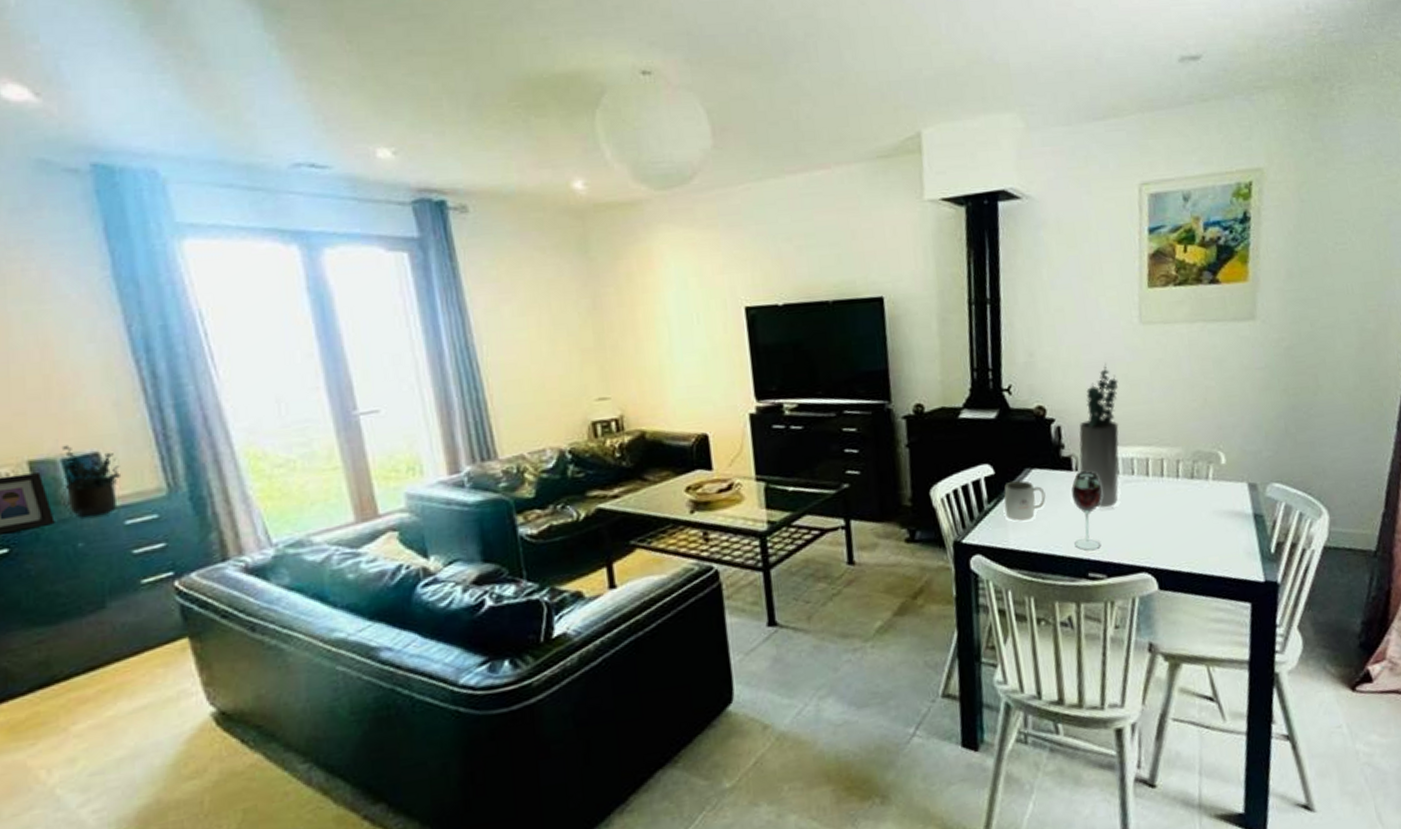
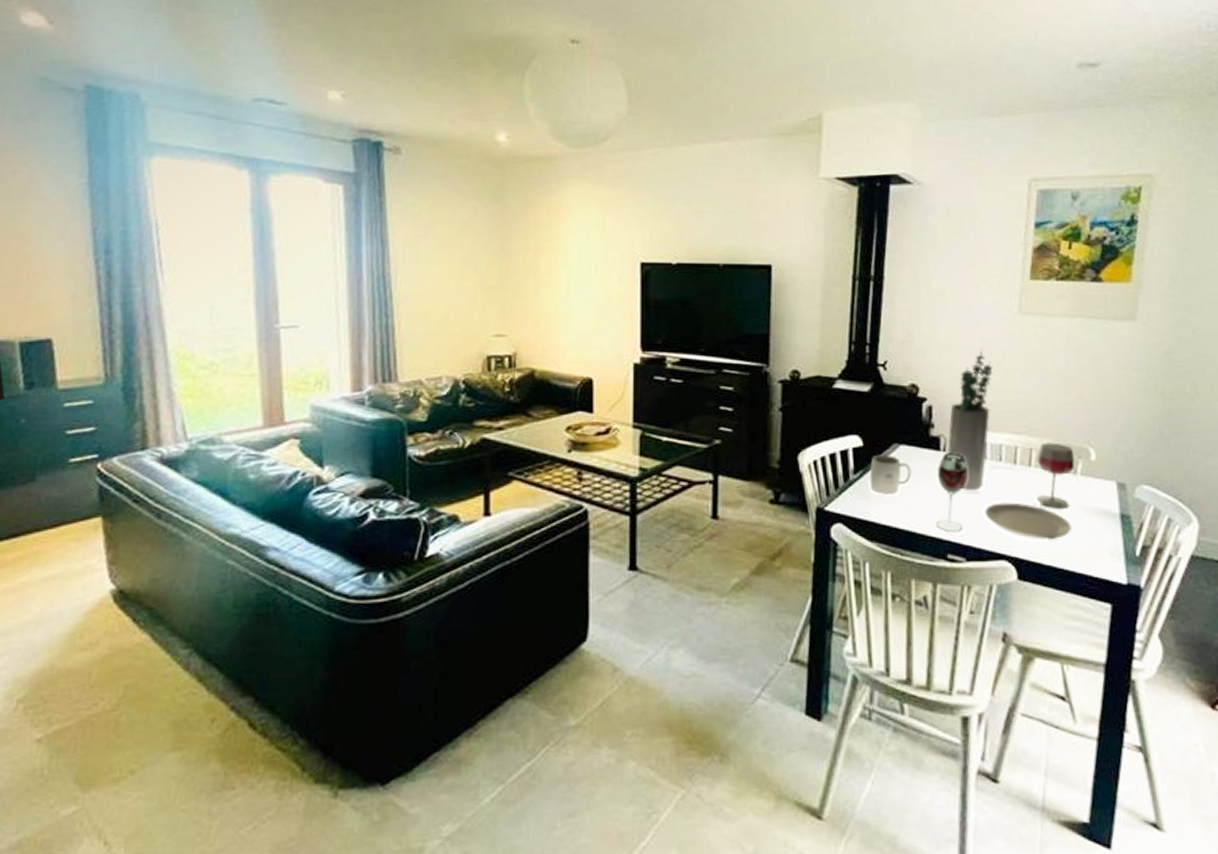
potted plant: present [63,445,120,517] -> none [18,329,67,397]
plate: none [1120,514,1208,550] -> present [983,502,1072,541]
wineglass: none [1168,450,1207,516] -> present [1035,442,1075,508]

